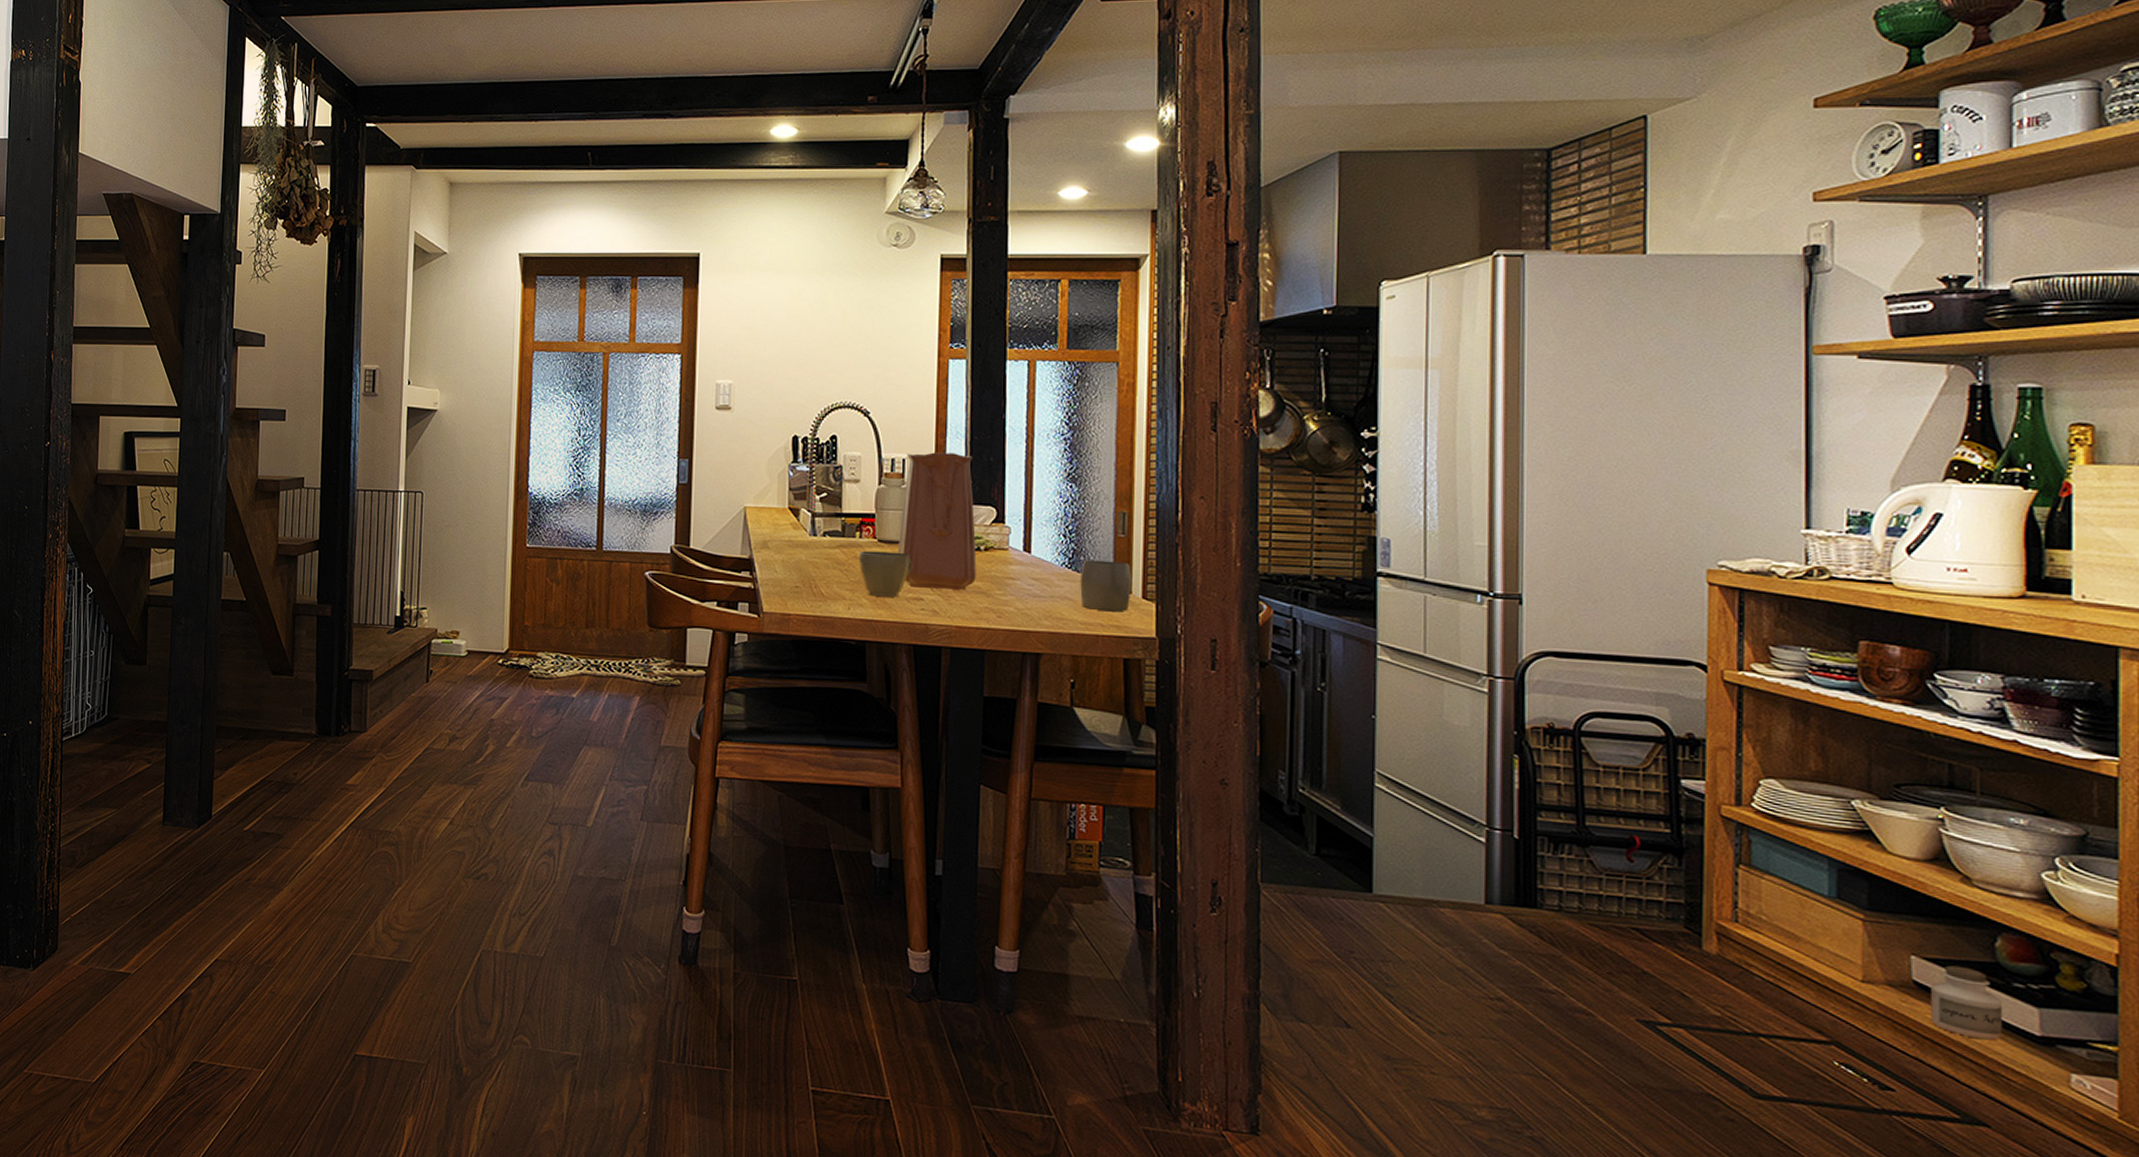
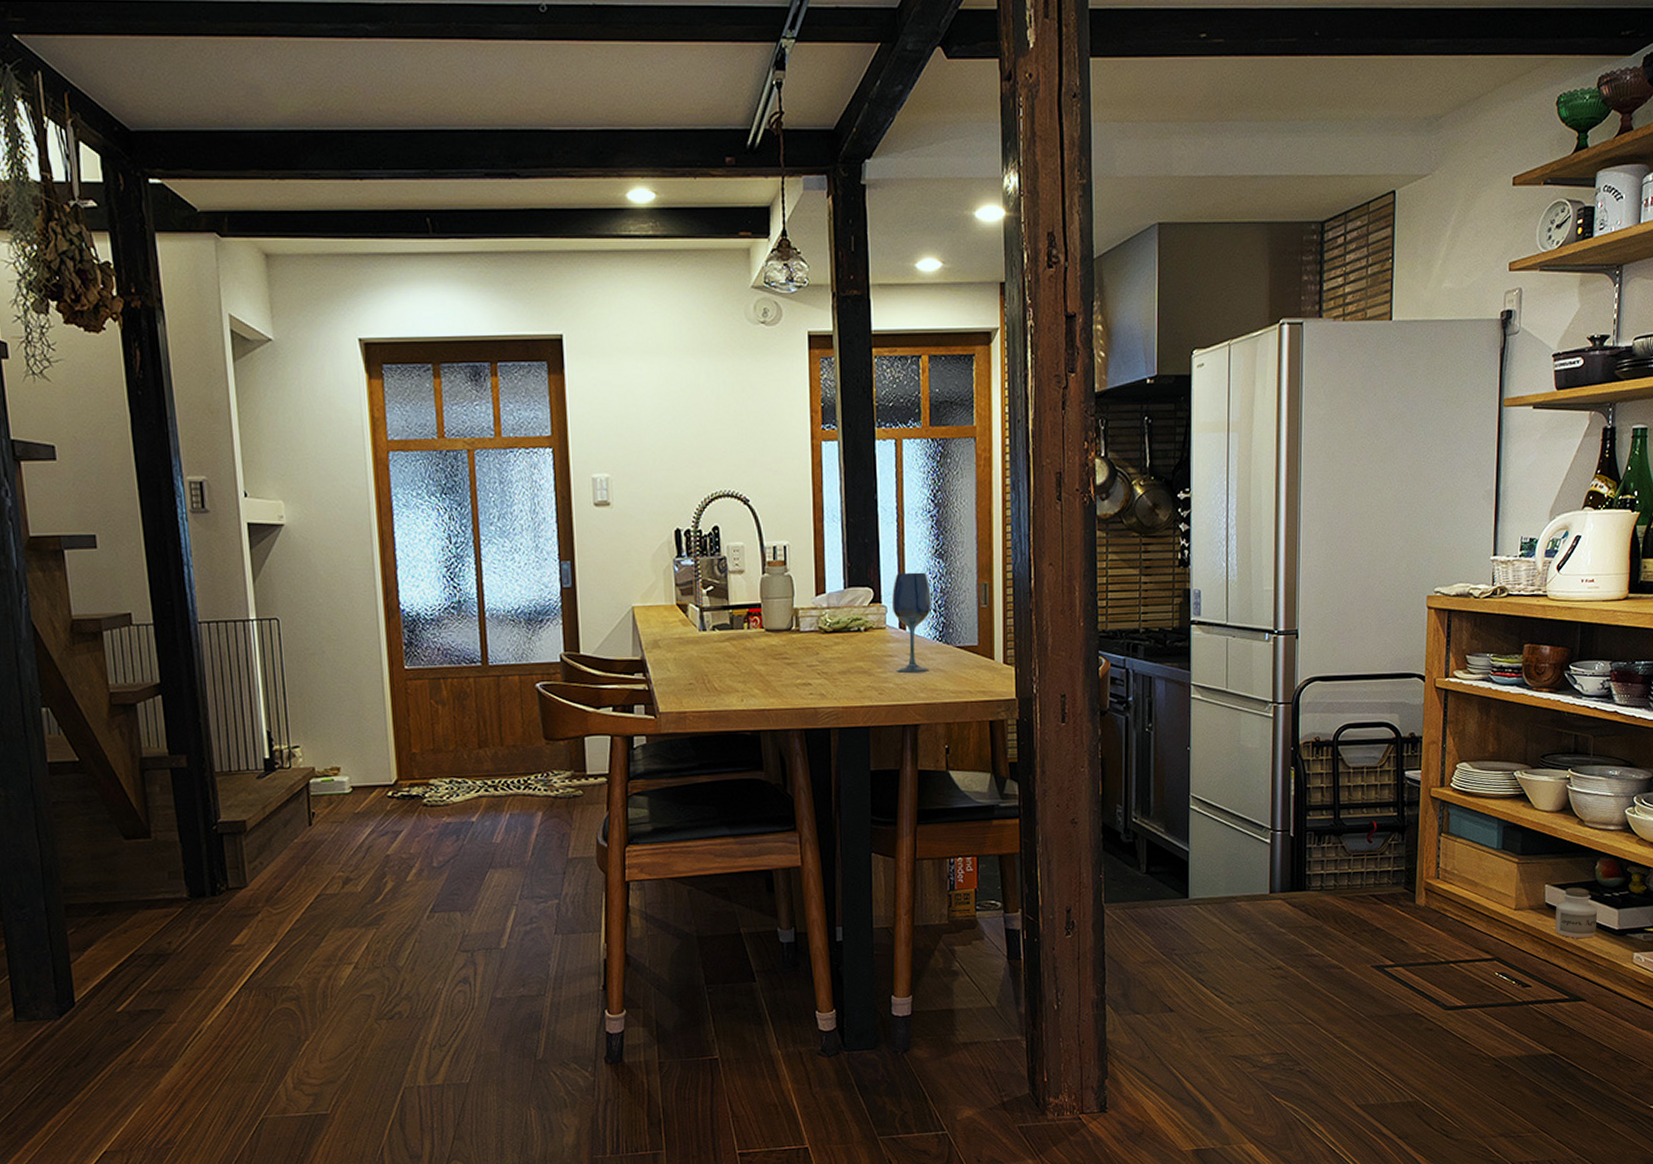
cup: present [859,550,913,597] -> none [748,640,799,686]
vase: present [897,452,977,590] -> none [784,536,858,673]
wineglass: none [1016,494,1061,600] -> present [891,572,931,674]
mug: present [1080,560,1132,611] -> none [950,631,995,678]

